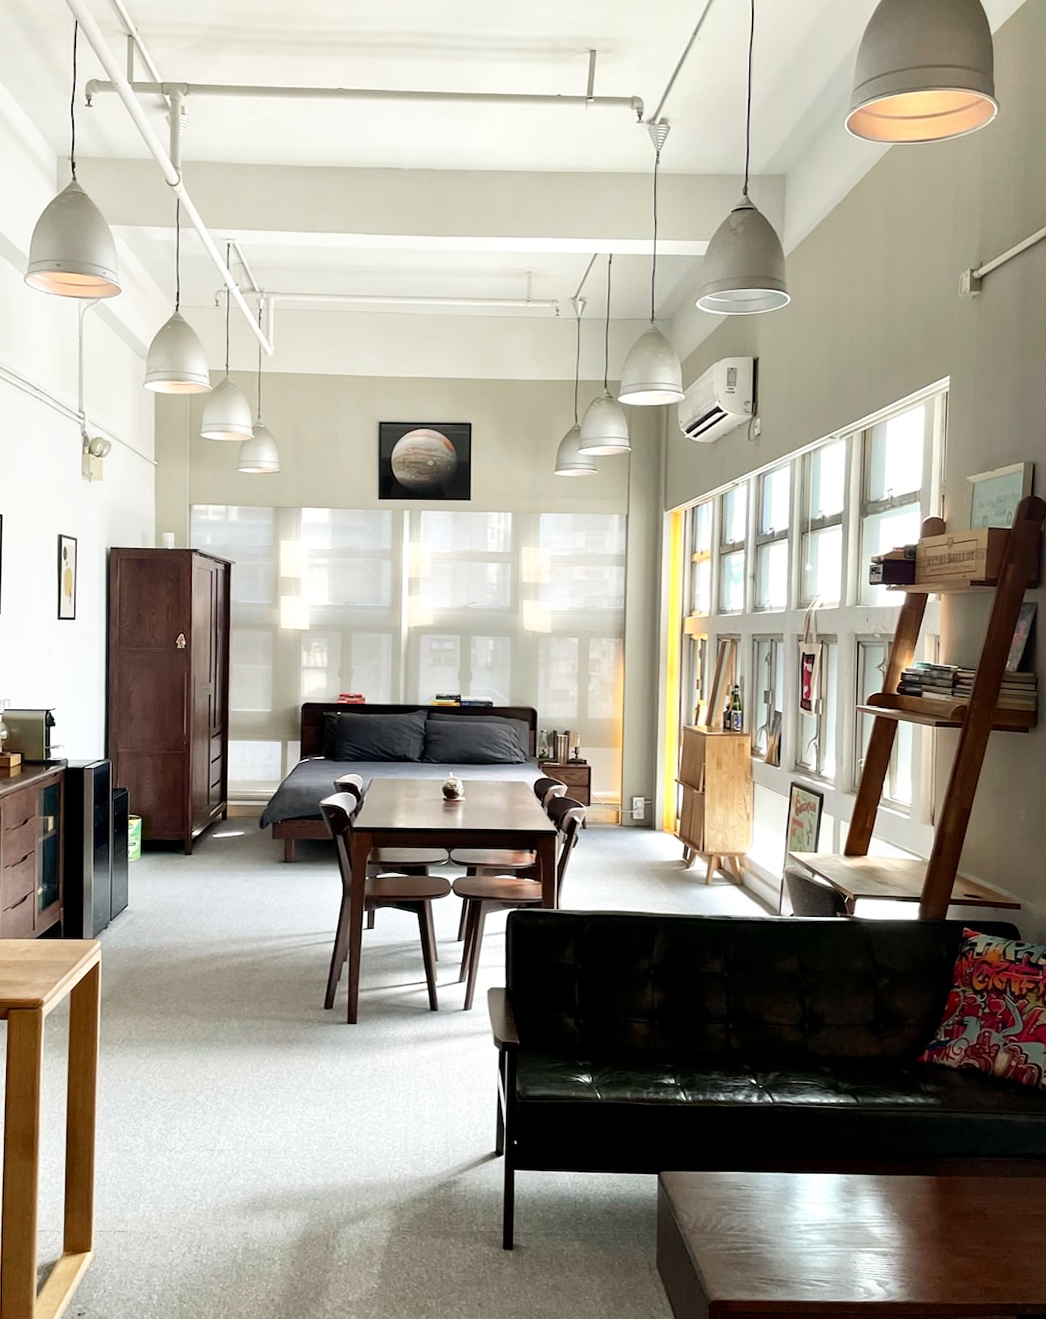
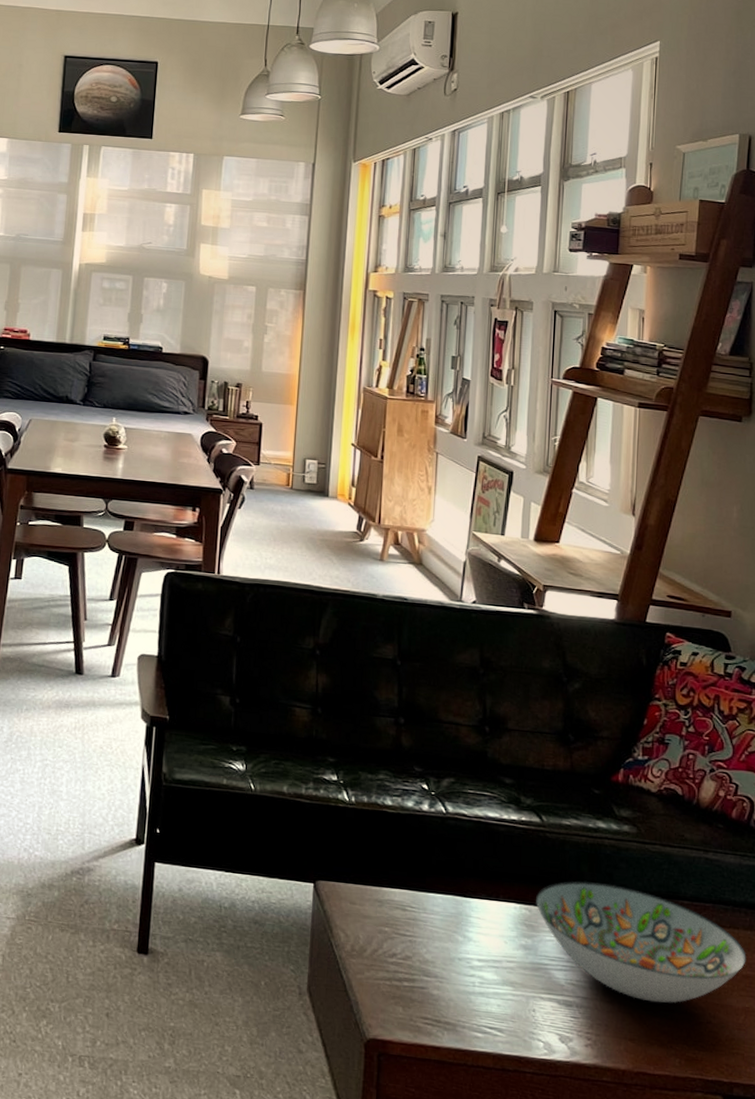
decorative bowl: none [854,1149,1036,1245] -> present [536,880,747,1003]

